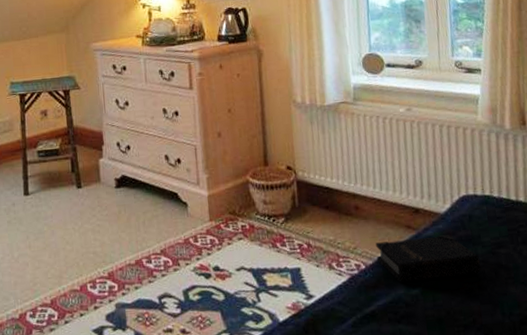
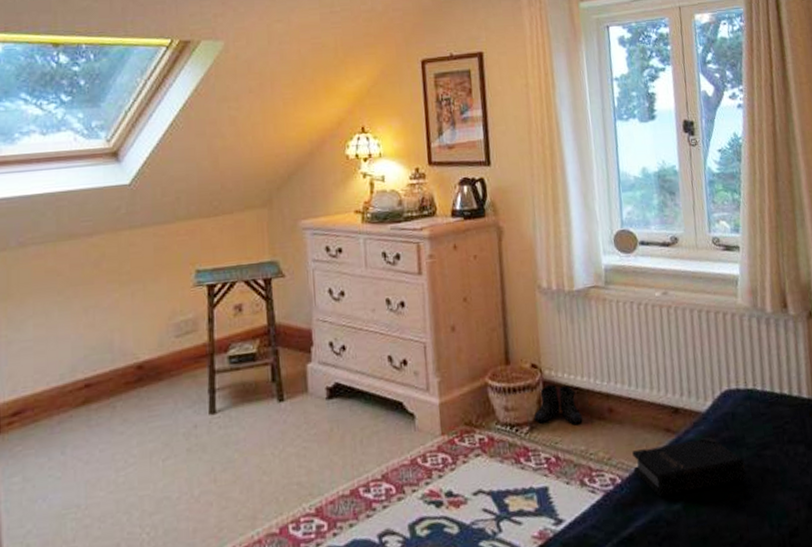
boots: none [288,184,332,218] -> present [534,384,583,424]

